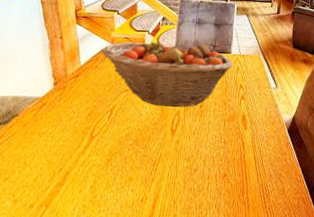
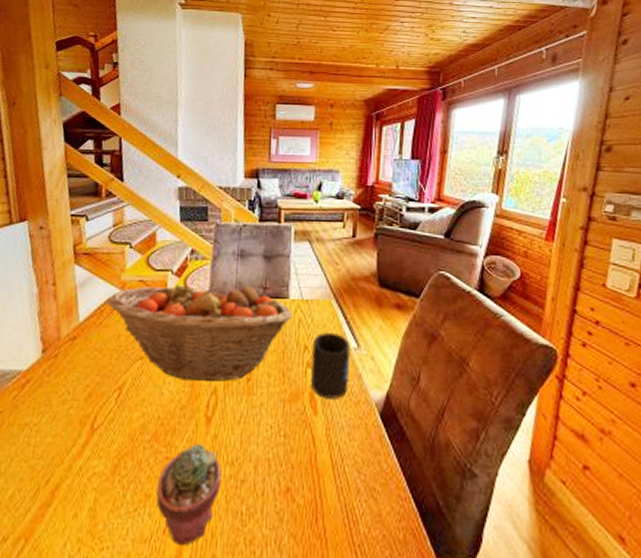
potted succulent: none [137,146,182,208] -> present [156,443,222,545]
mug: none [243,77,271,120] -> present [311,333,351,399]

